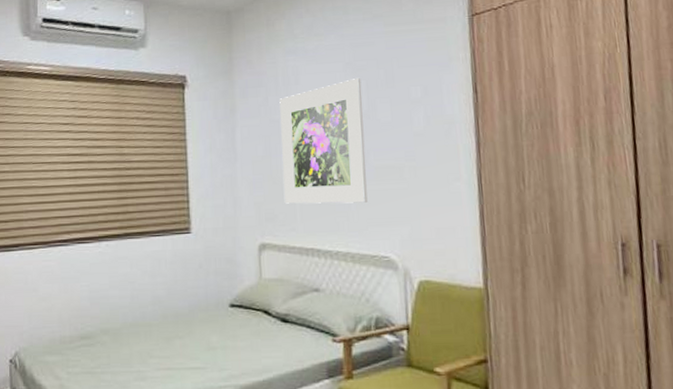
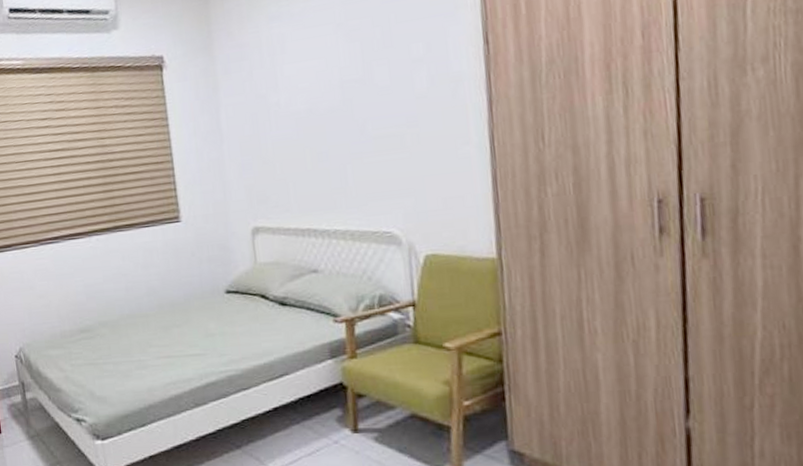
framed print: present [279,78,368,204] -> none [265,40,366,184]

